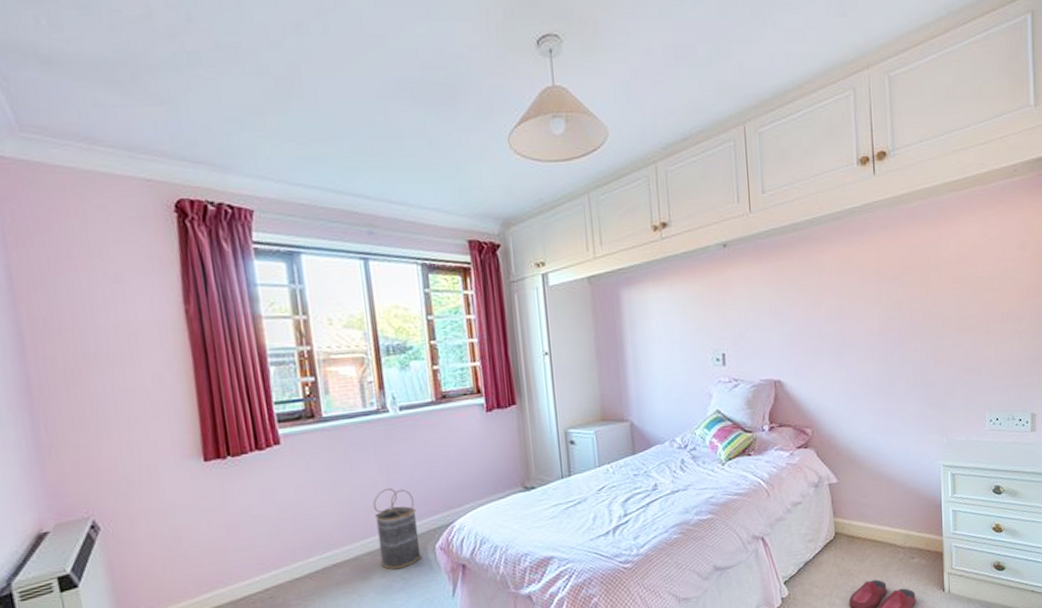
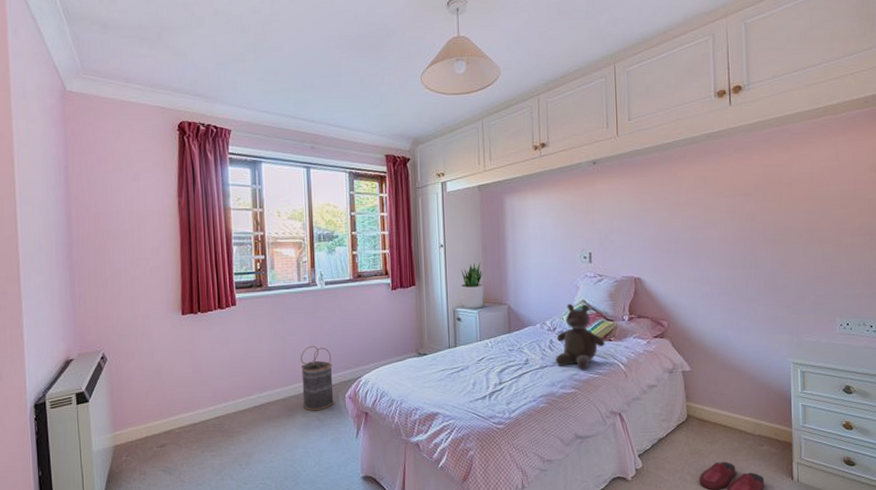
planter: none [571,371,601,430] -> present [460,262,484,310]
teddy bear: none [687,414,744,492] -> present [555,303,605,370]

